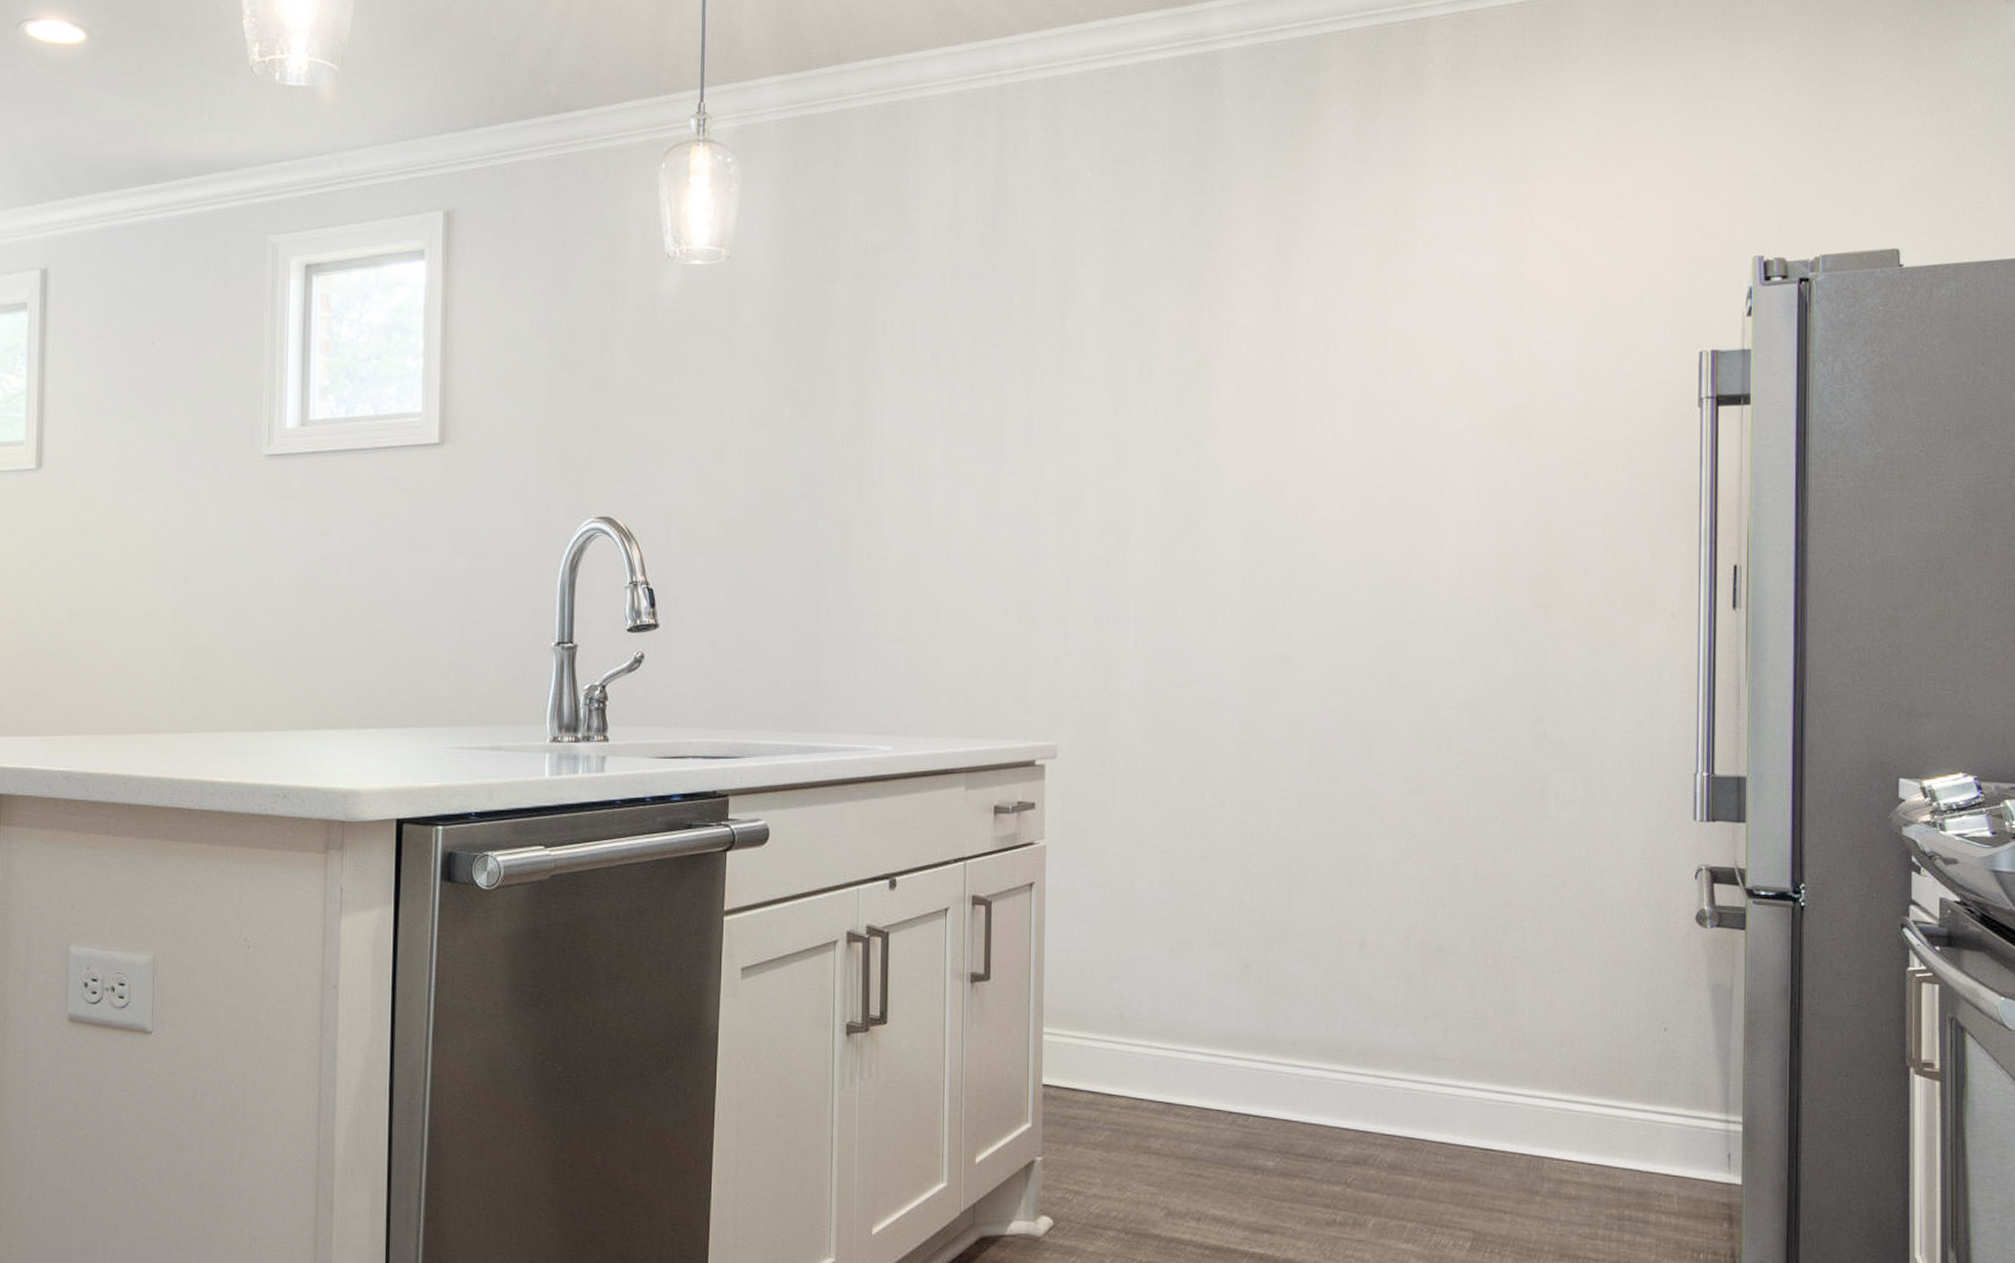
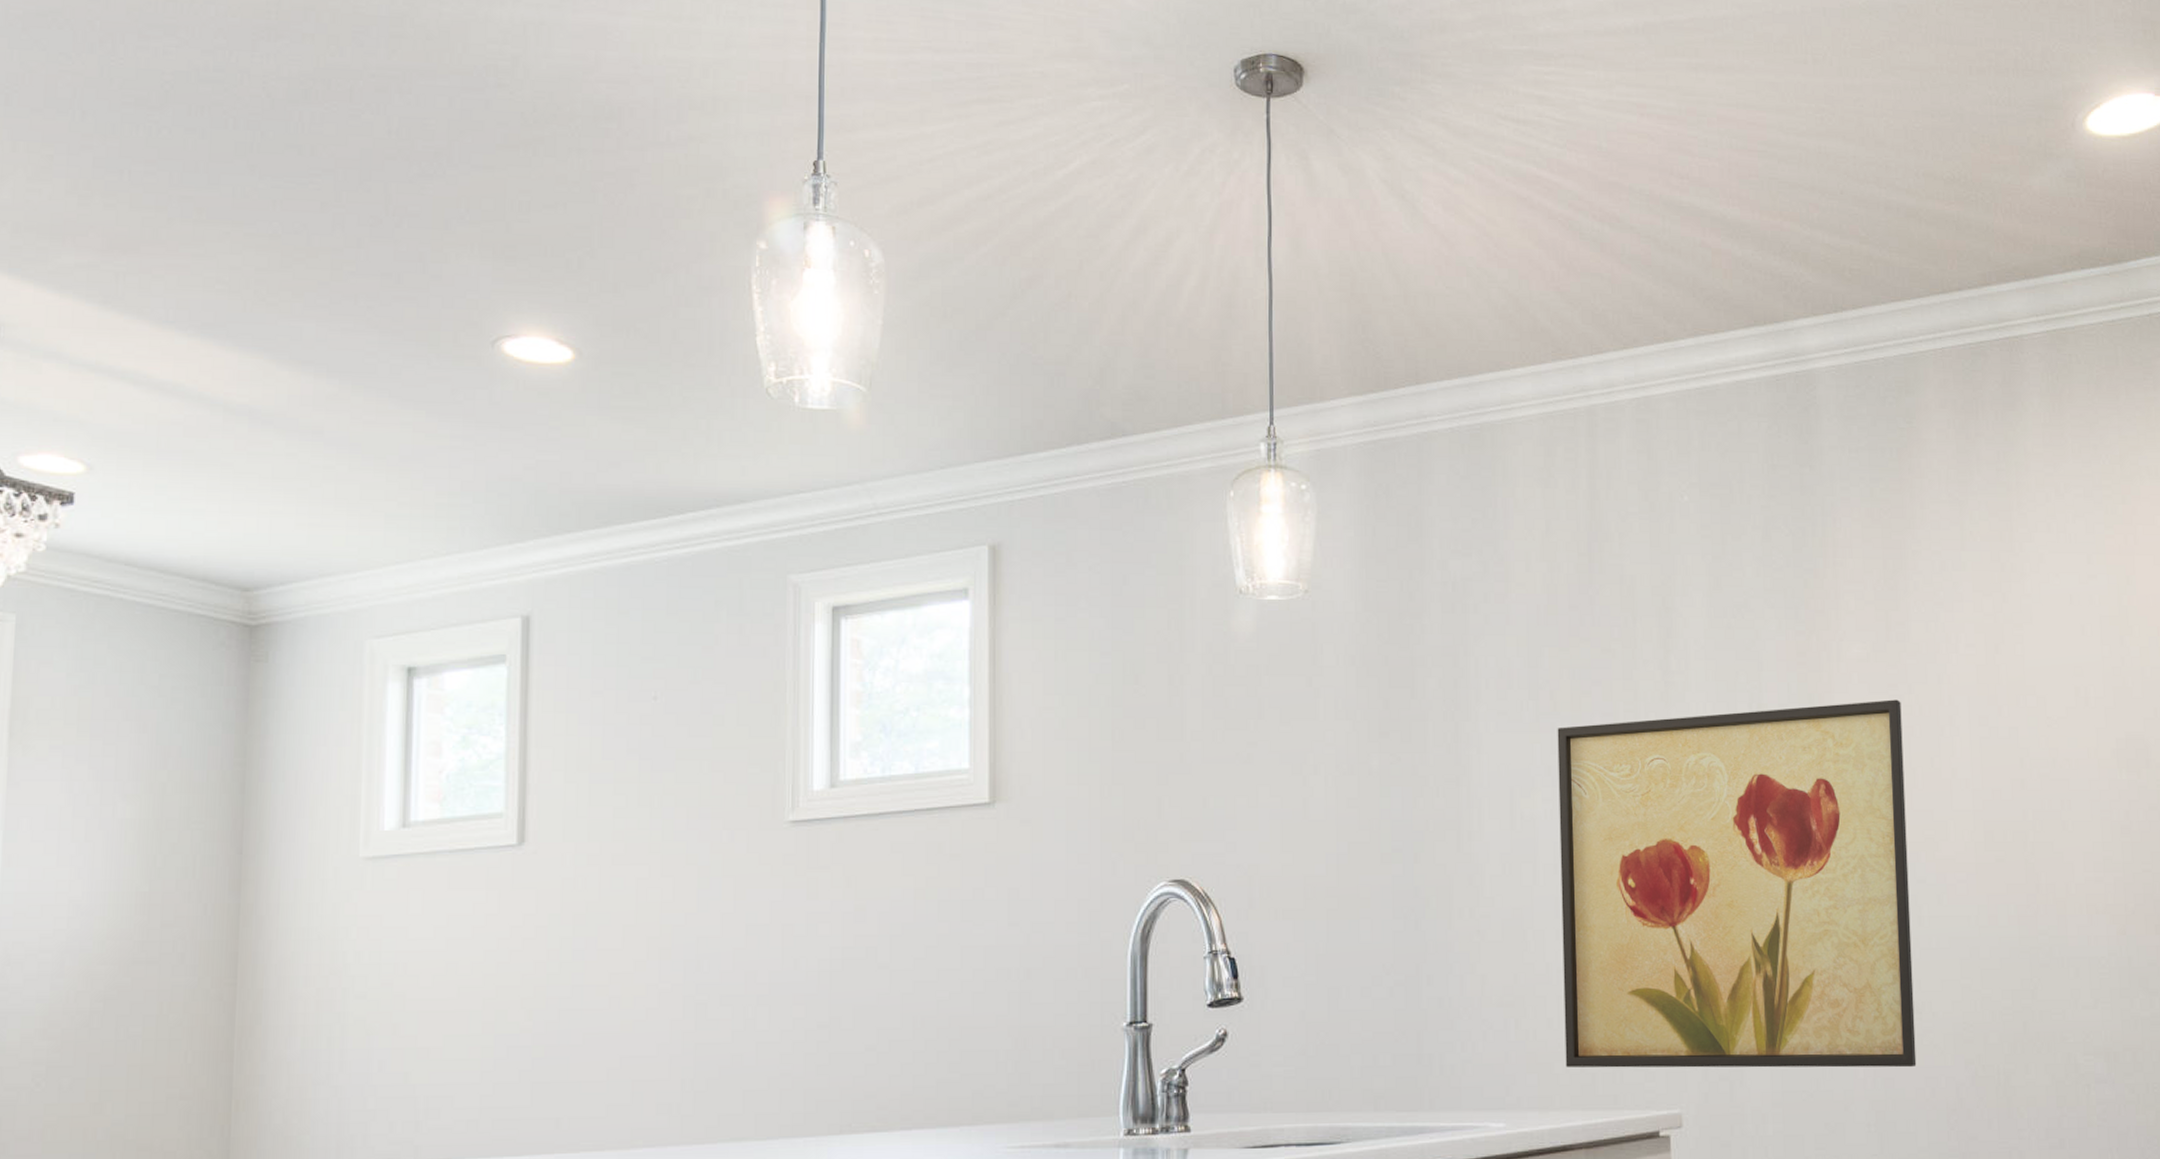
wall art: none [950,368,1287,713] -> present [1557,699,1917,1068]

